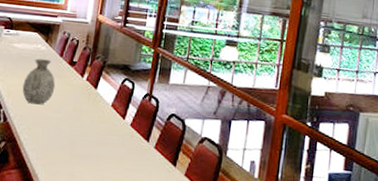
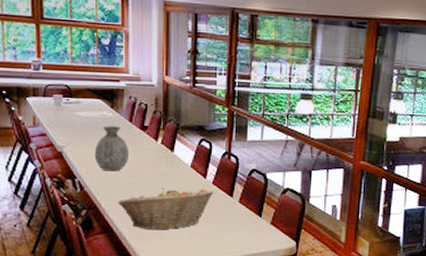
fruit basket: none [35,126,131,172] -> present [117,188,214,229]

